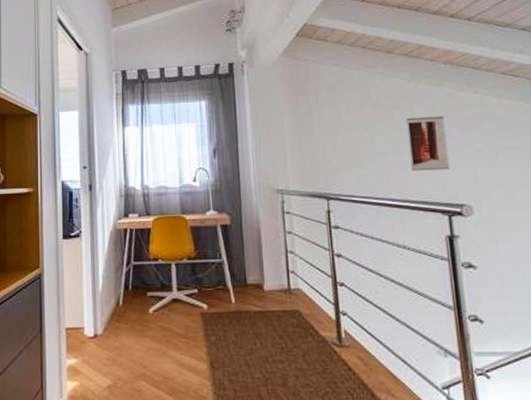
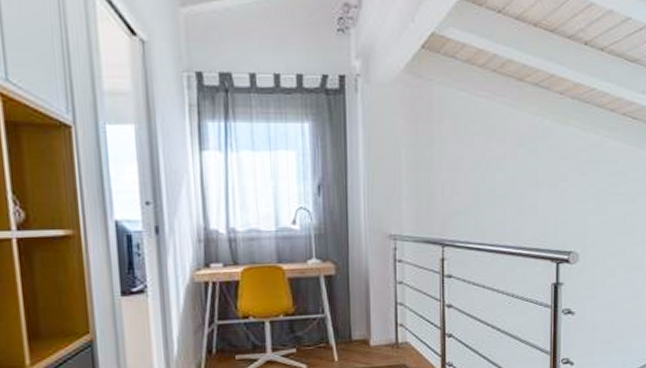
wall art: present [406,116,450,171] -> none [528,157,565,217]

